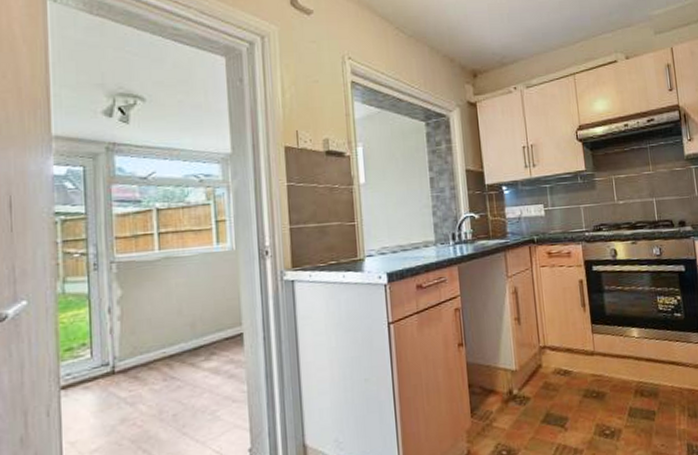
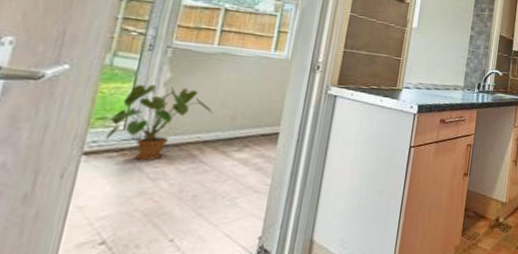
house plant: none [74,302,172,387] -> present [104,84,214,161]

